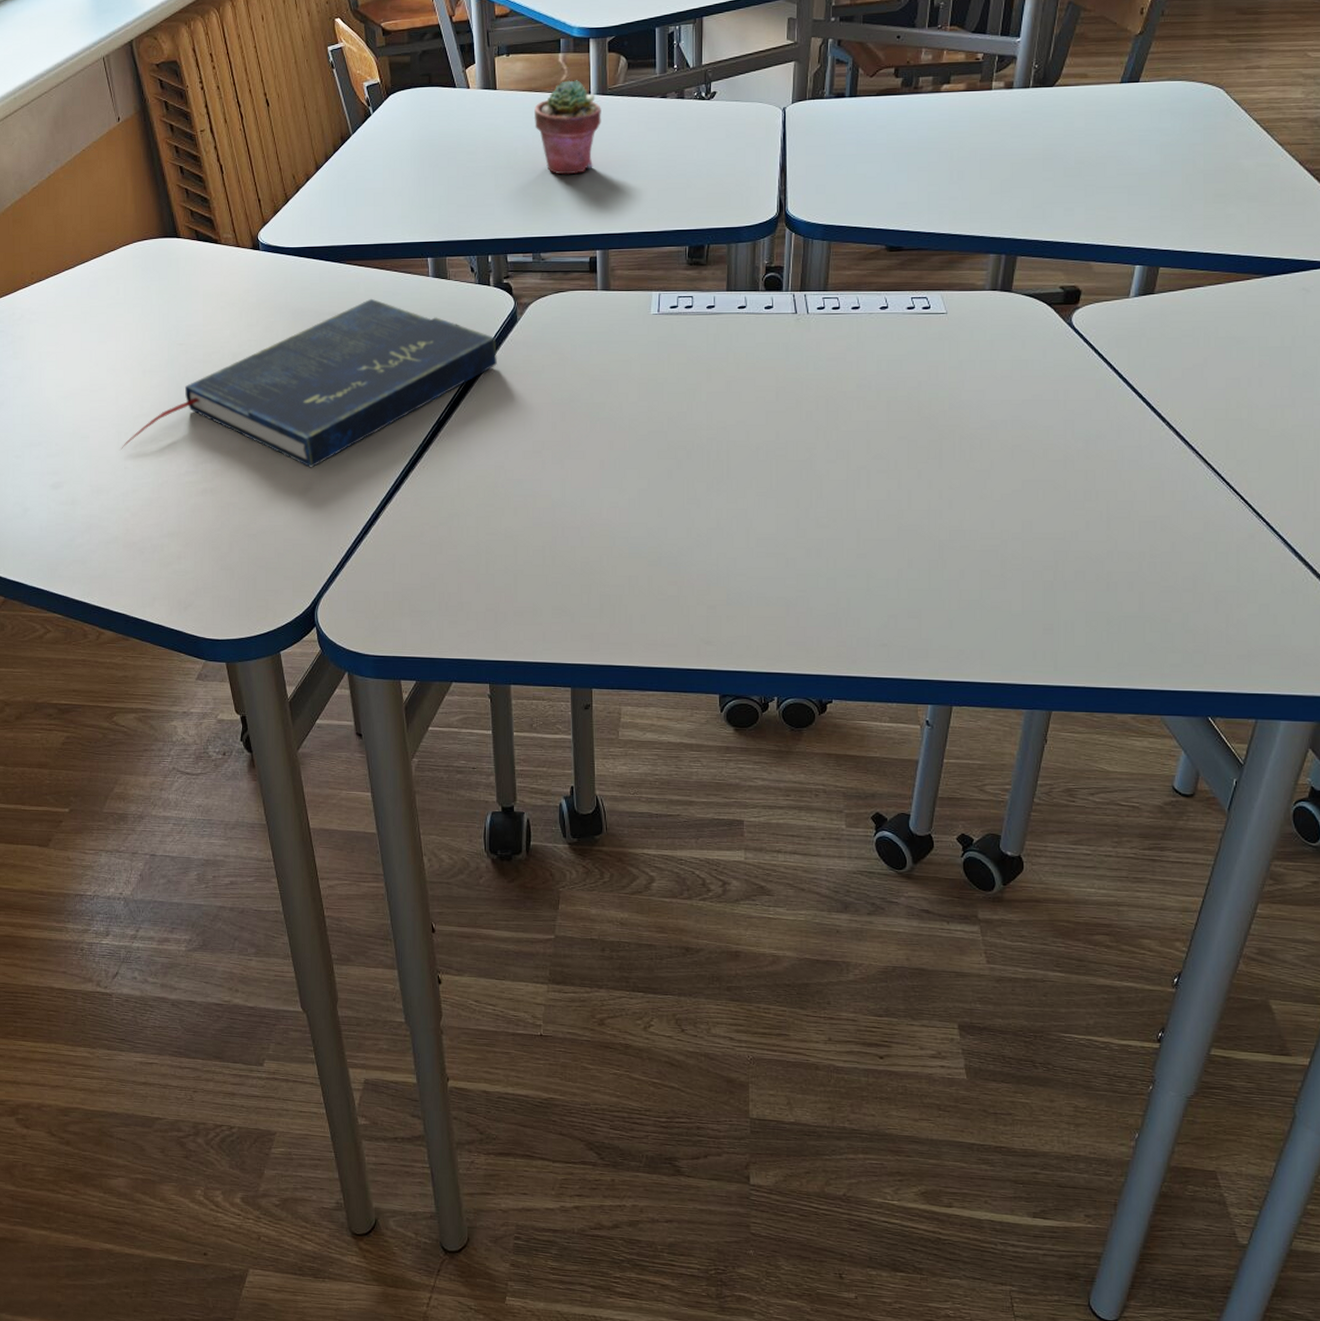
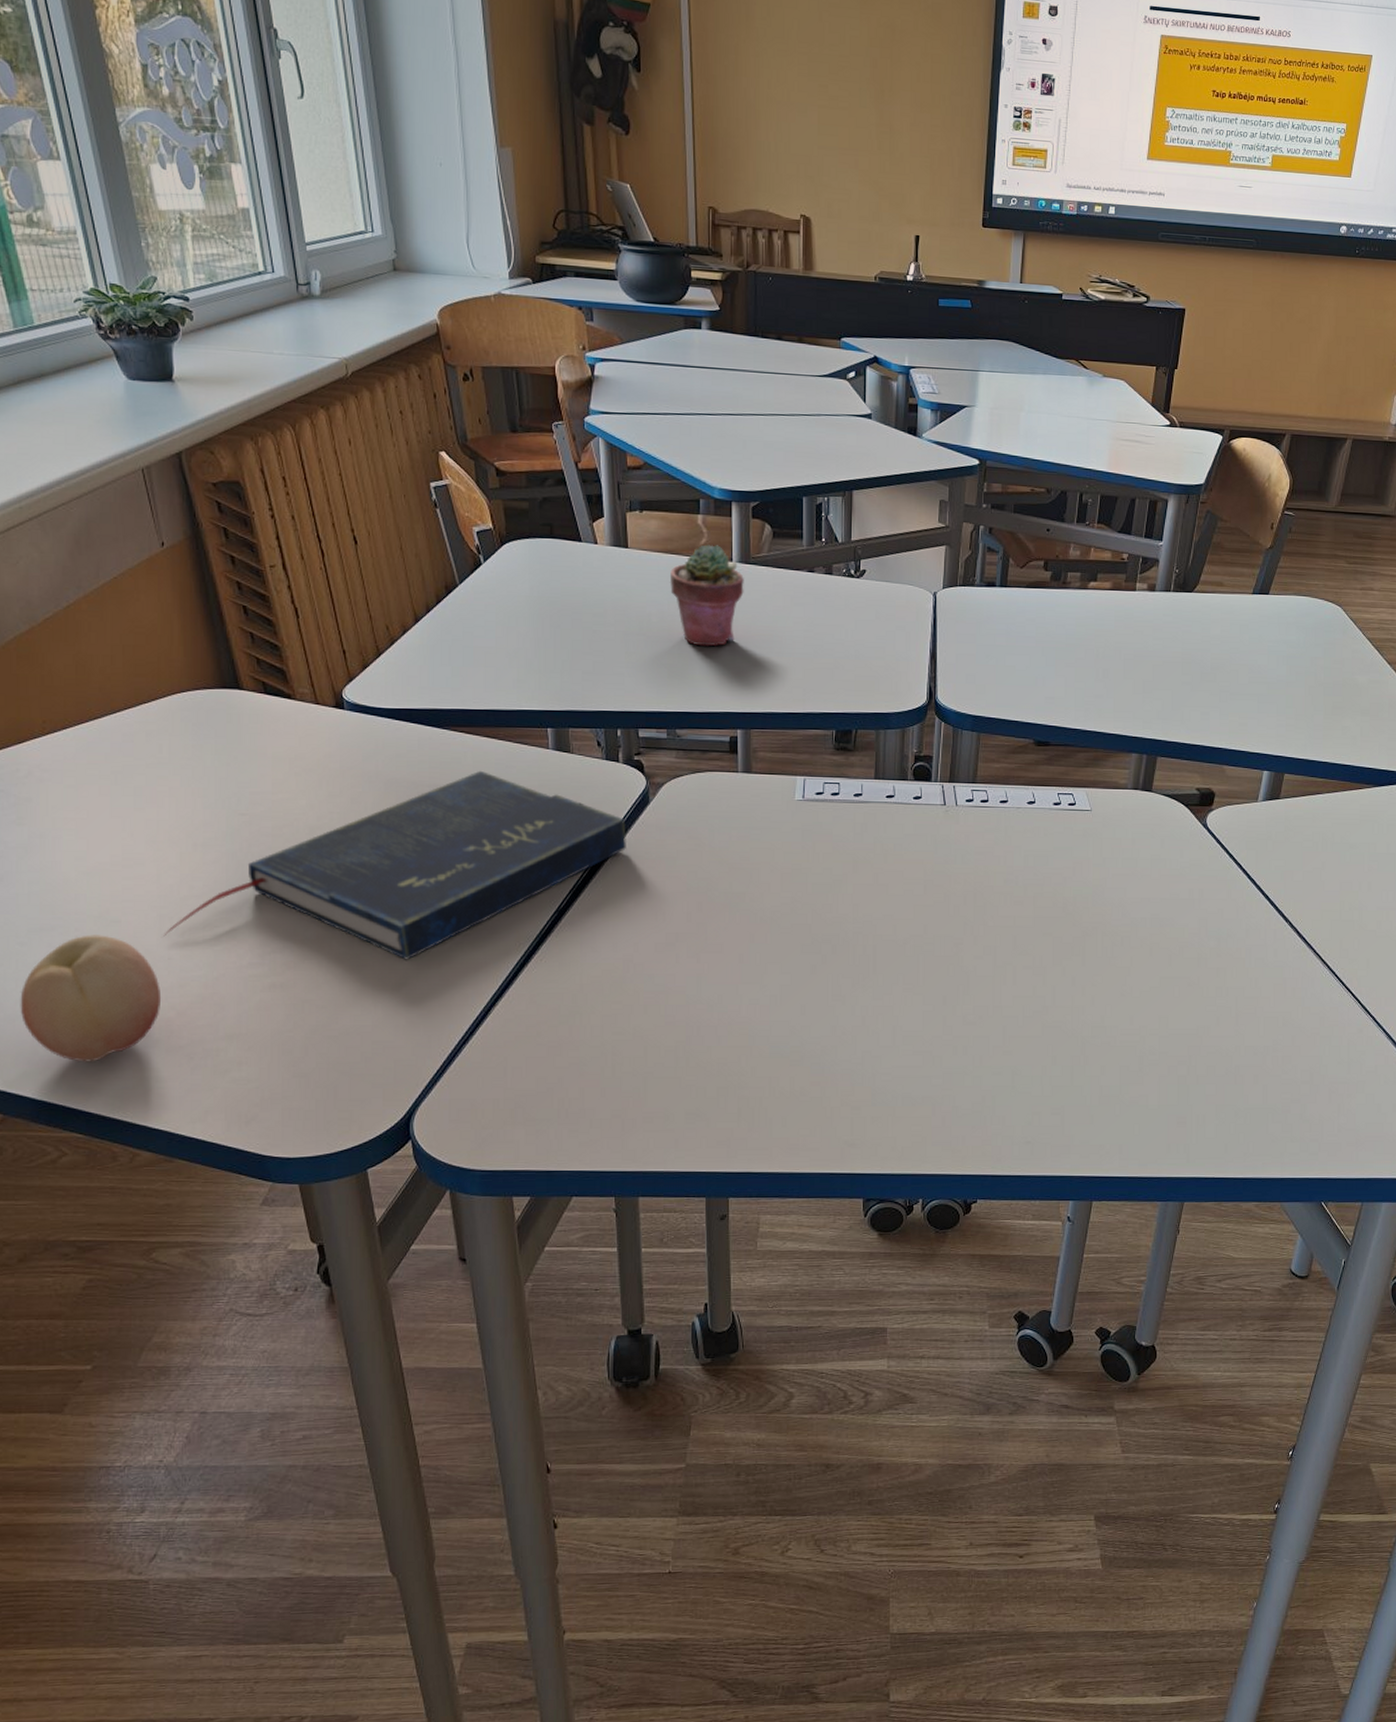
fruit: none [16,448,120,555] -> present [20,935,162,1062]

